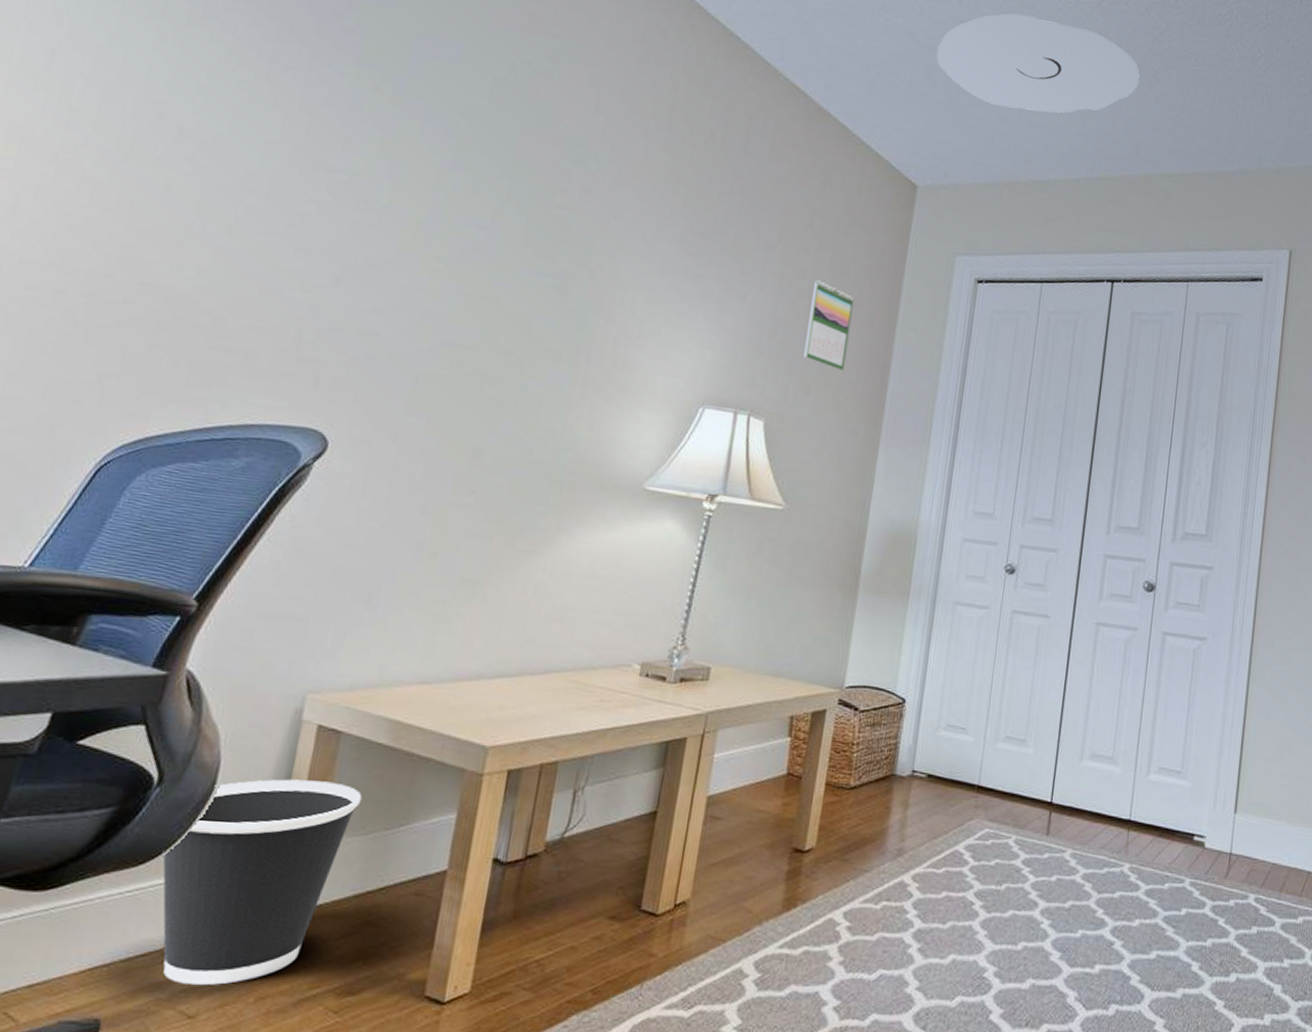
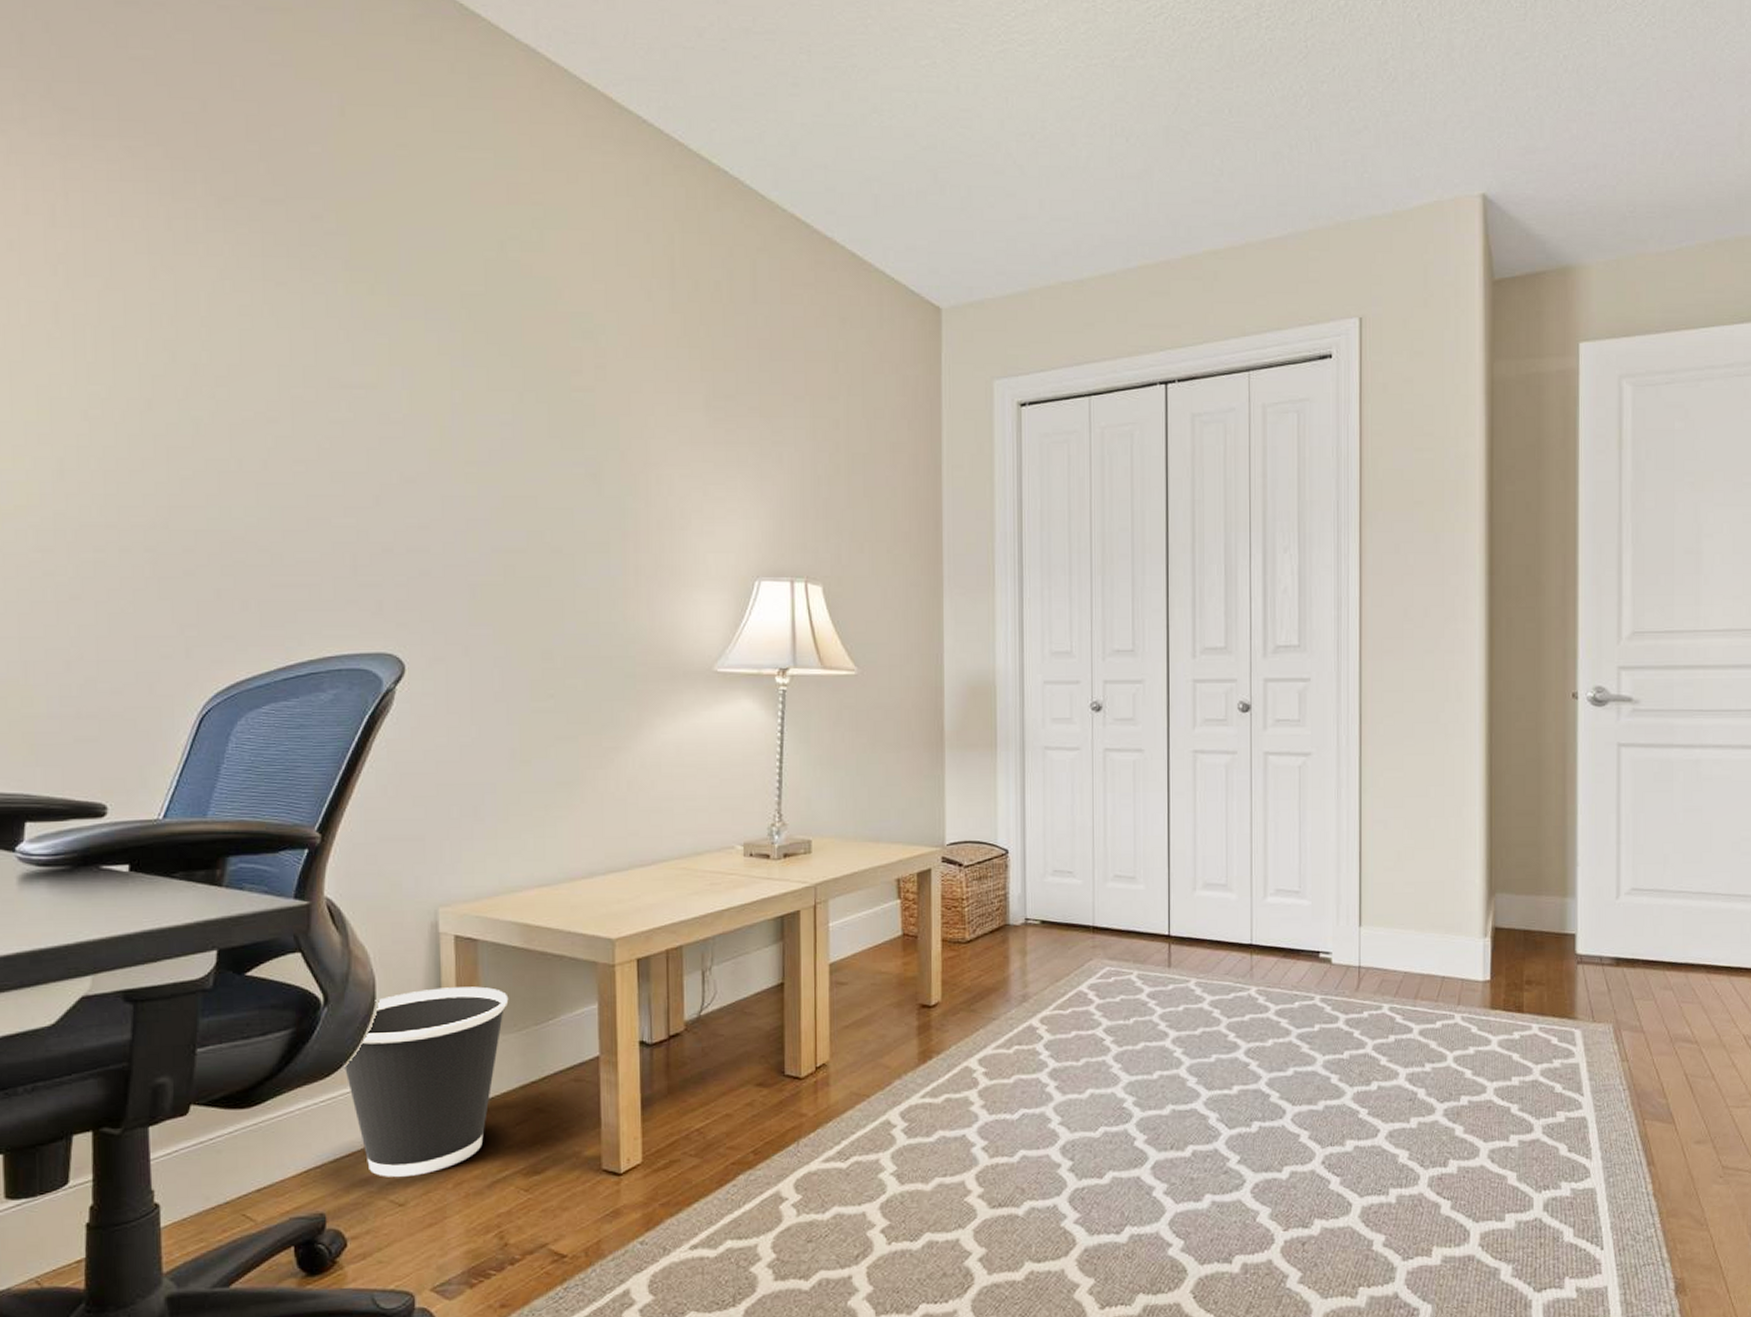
calendar: present [803,280,854,370] -> none [850,429,895,521]
ceiling light: present [936,13,1140,113] -> none [940,91,1168,203]

